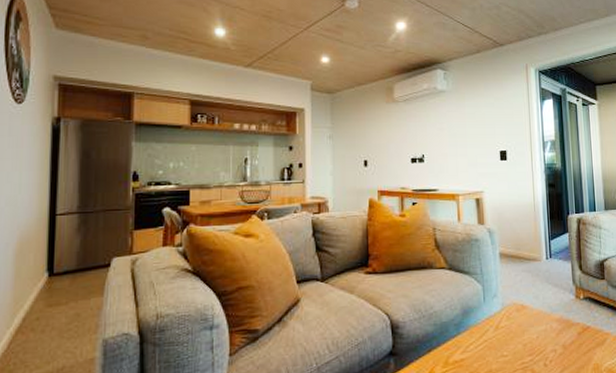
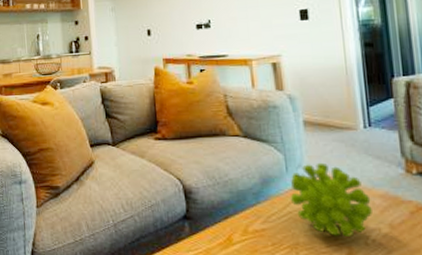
plant: none [486,291,550,360] -> present [290,162,372,236]

